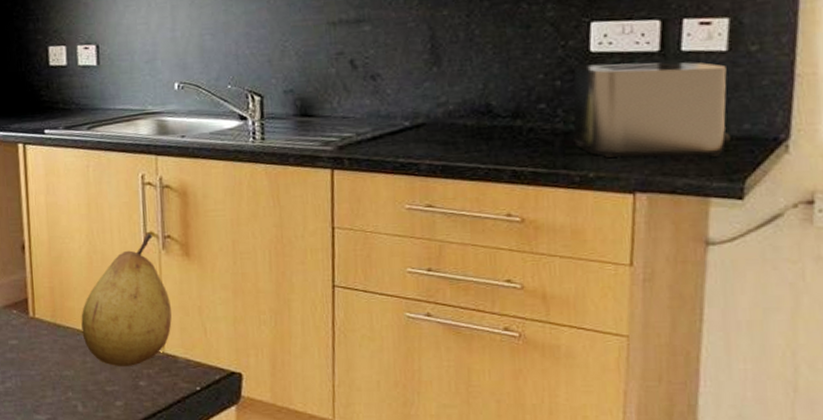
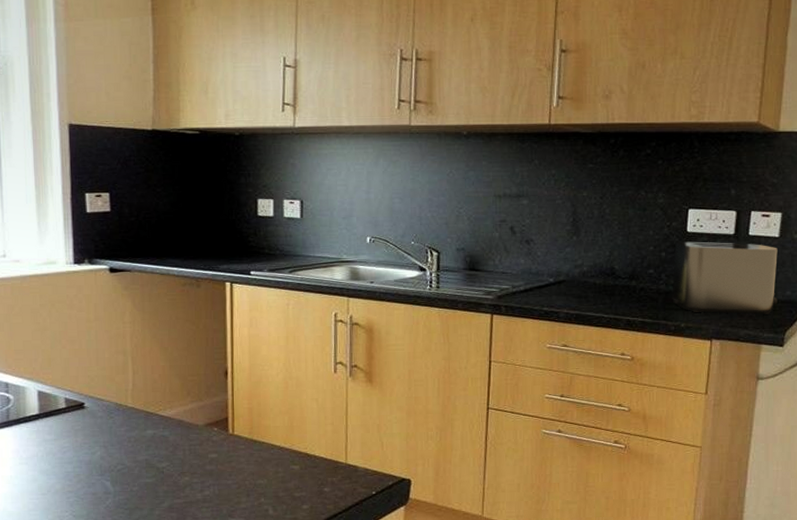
fruit: present [81,232,172,366] -> none [275,362,354,475]

